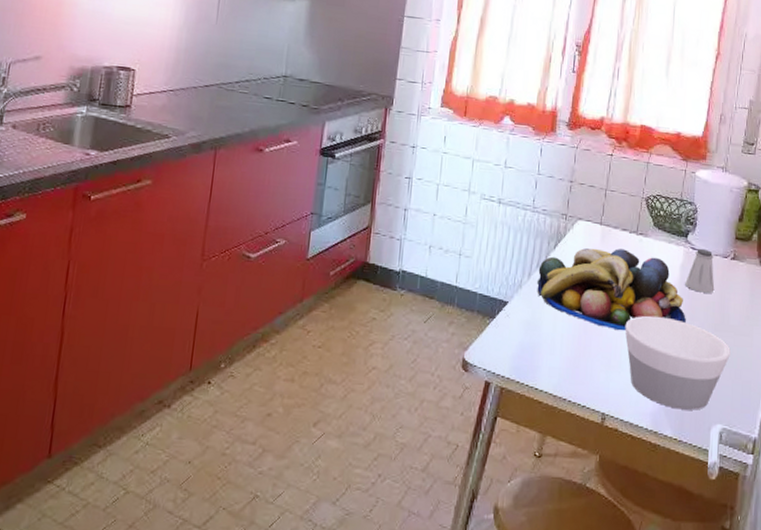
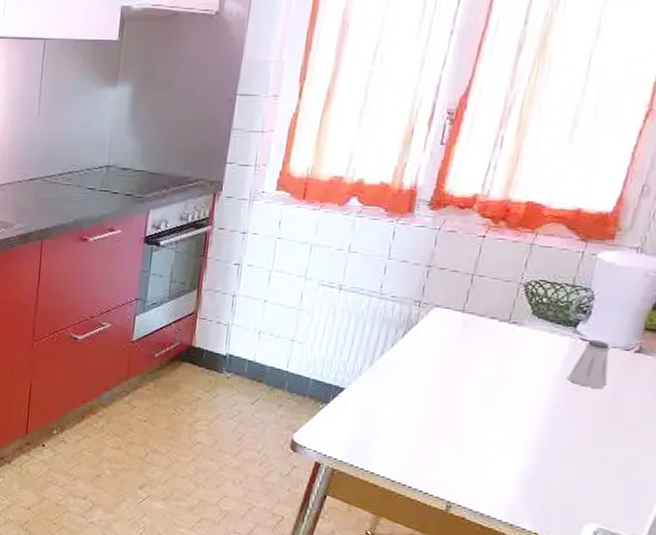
fruit bowl: present [537,248,686,331] -> none [379,337,565,423]
bowl: present [625,315,731,410] -> none [483,408,621,508]

